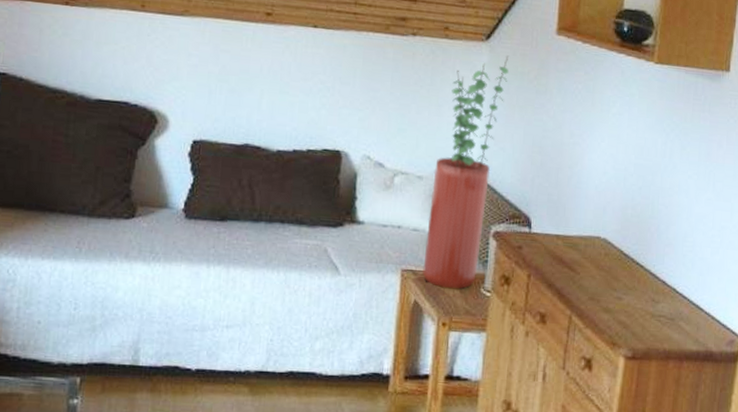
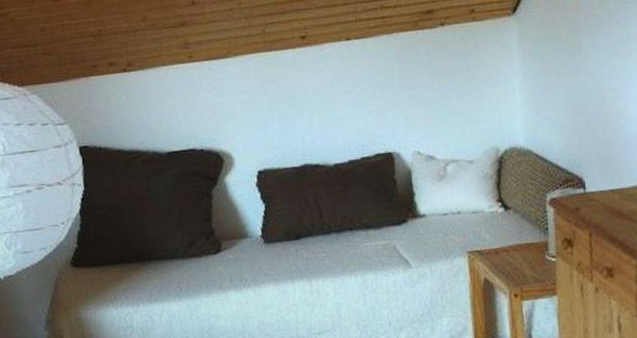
vase: present [423,55,509,289] -> none [483,24,541,262]

